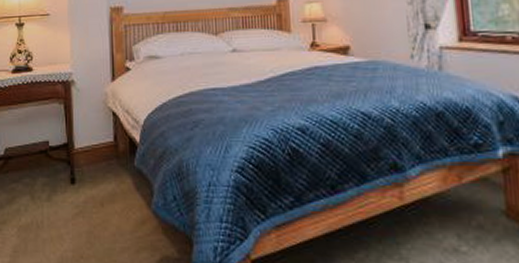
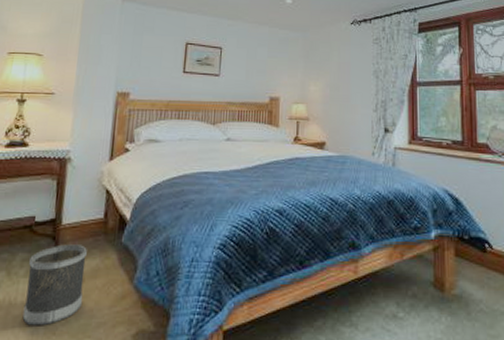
wastebasket: none [50,169,105,249] -> present [22,244,87,326]

